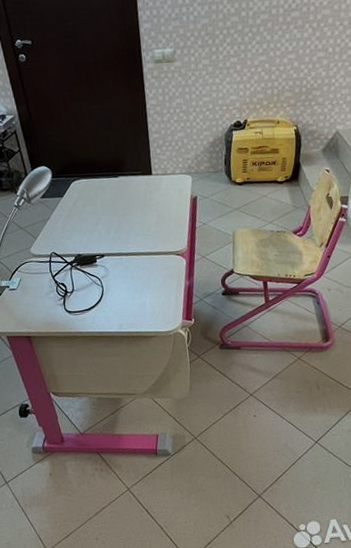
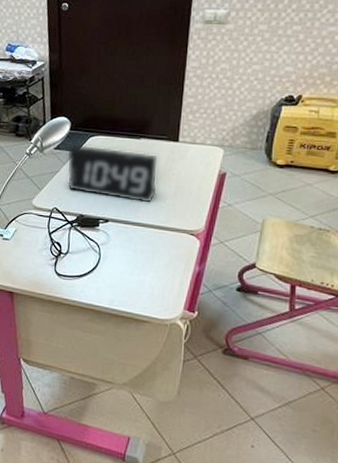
alarm clock: none [53,188,142,235] -> present [66,143,159,204]

